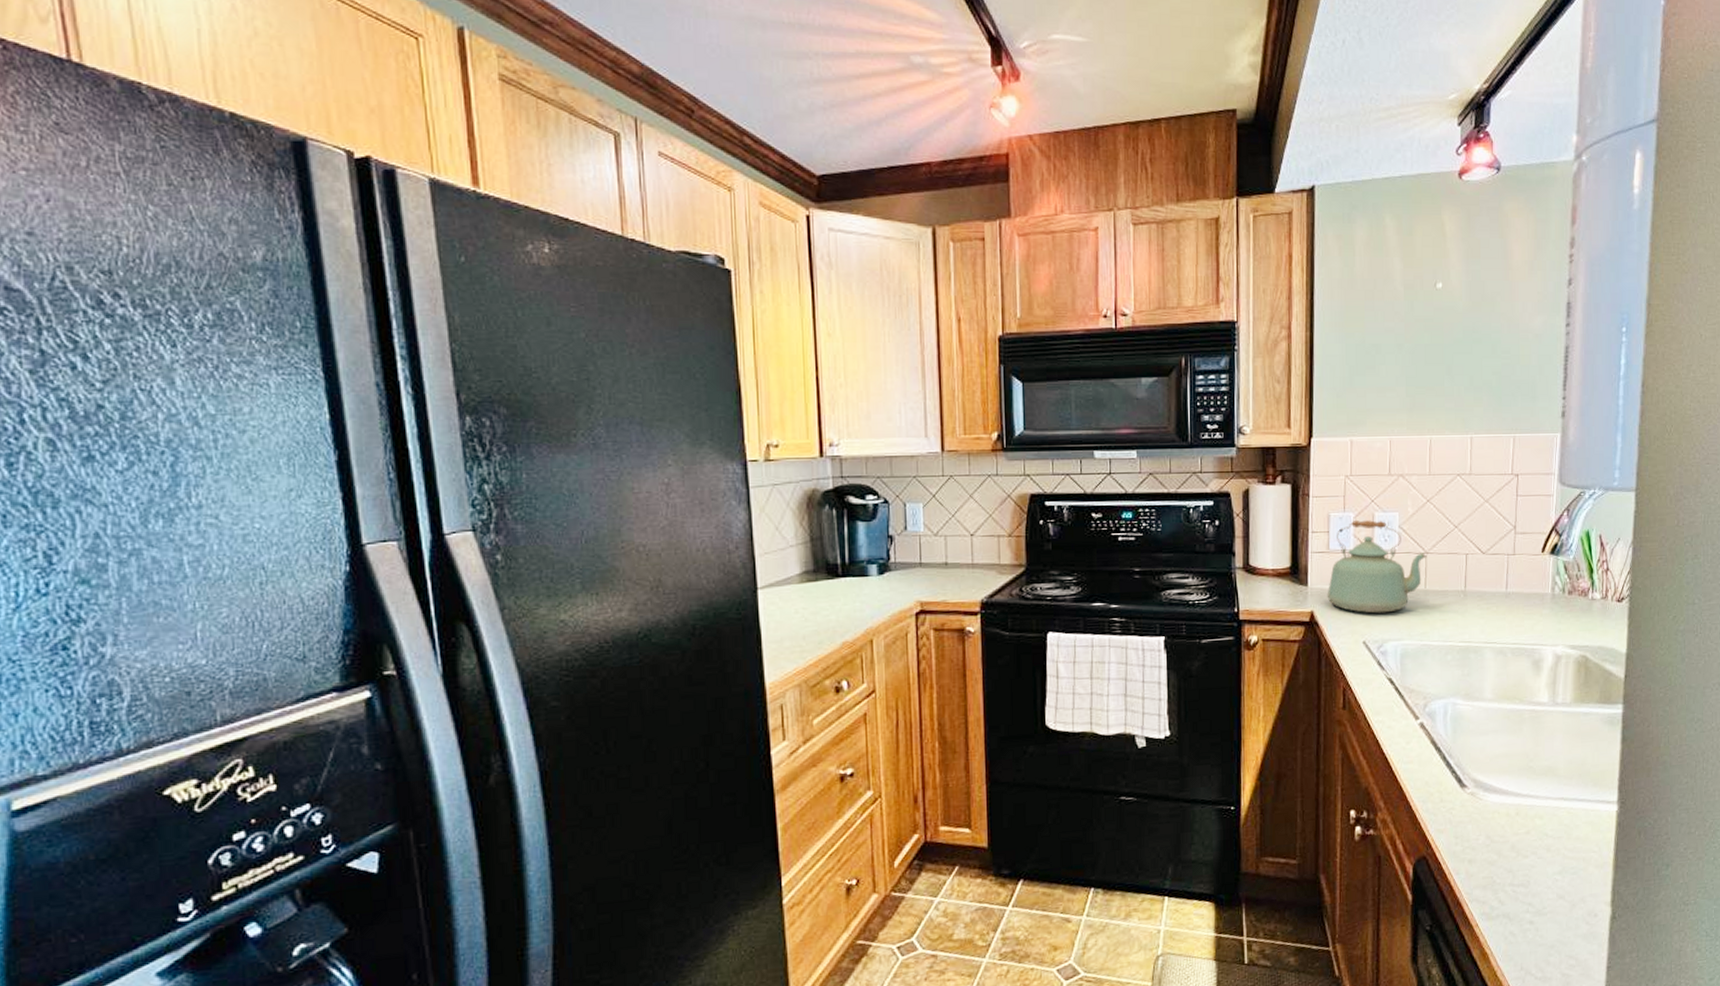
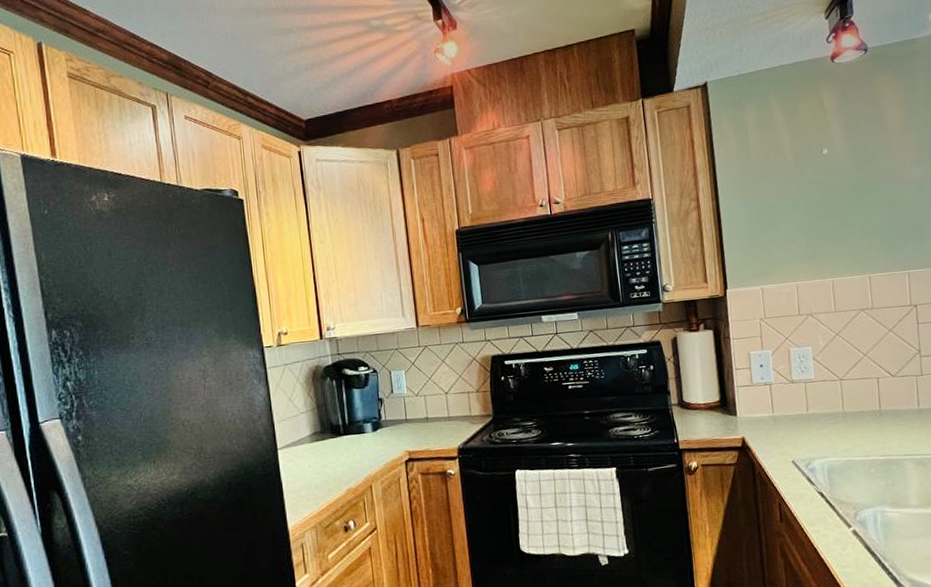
kettle: present [1327,519,1427,614] -> none [755,354,842,436]

